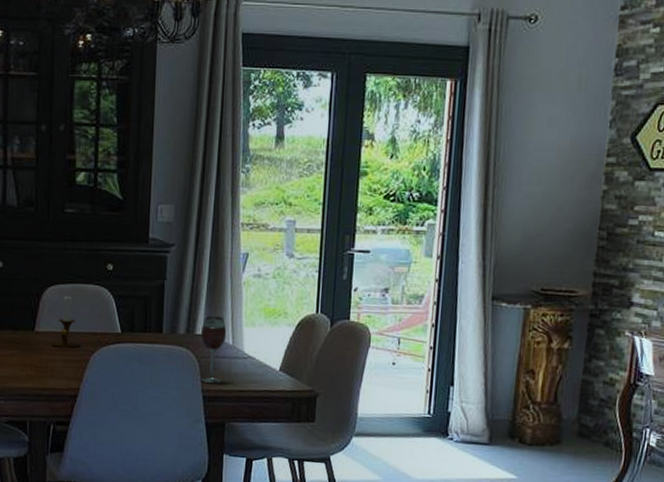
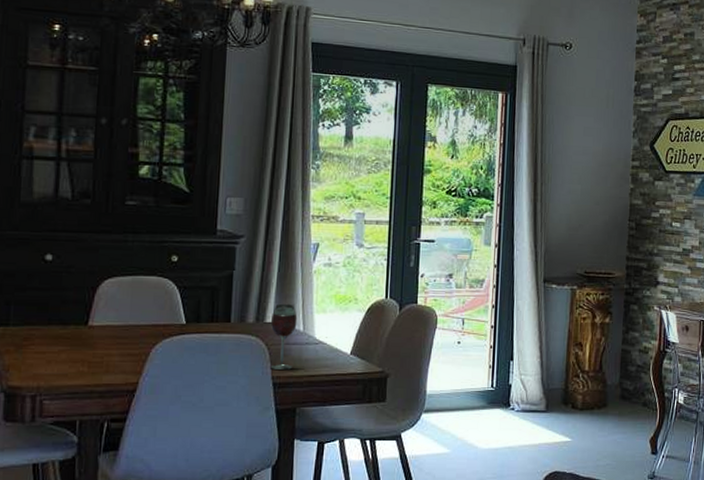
candlestick: present [51,295,81,348] -> none [107,288,141,341]

